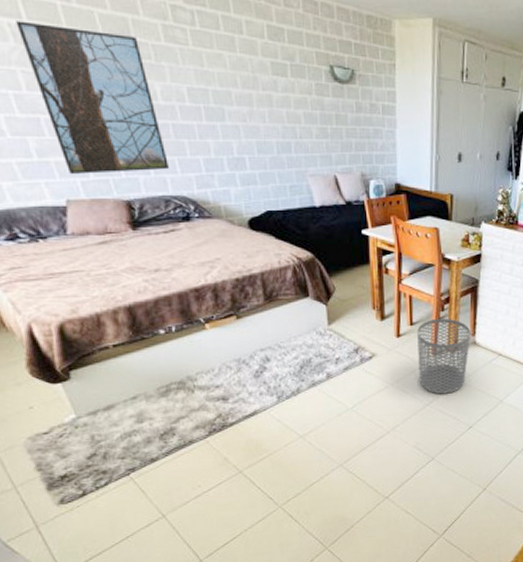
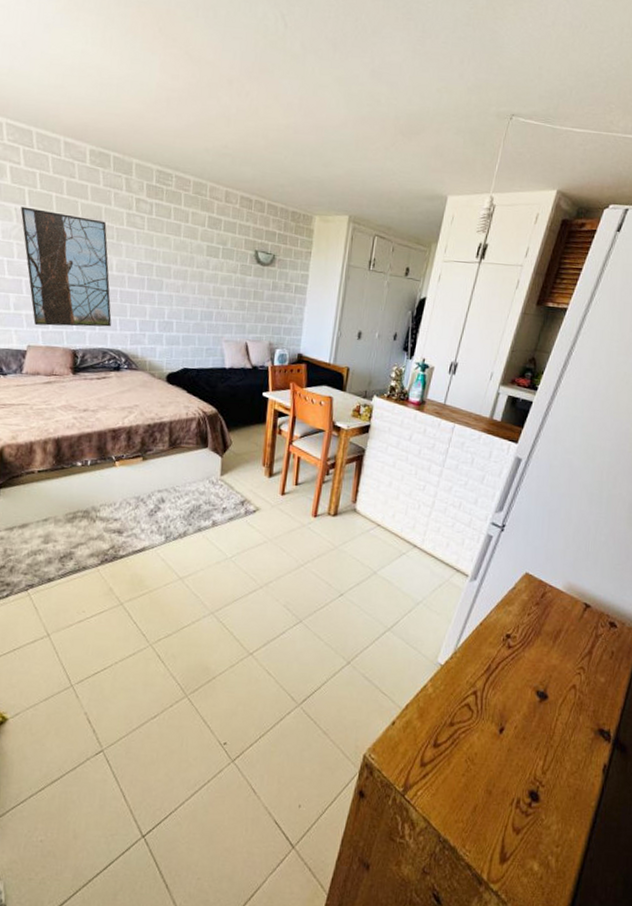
waste bin: present [417,318,470,394] -> none [297,481,352,558]

